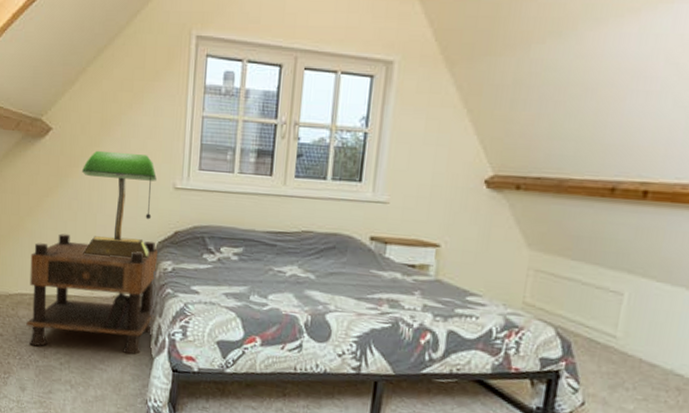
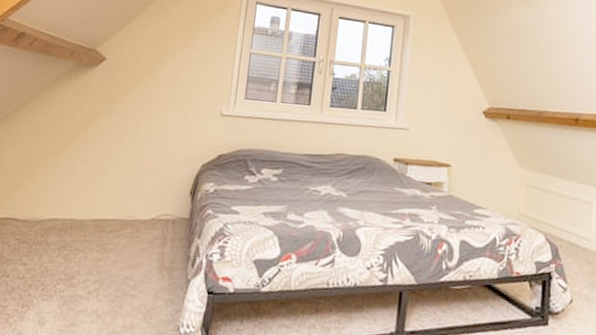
nightstand: present [26,233,158,355] -> none [55,157,201,279]
table lamp: present [81,150,157,259] -> none [125,79,205,181]

